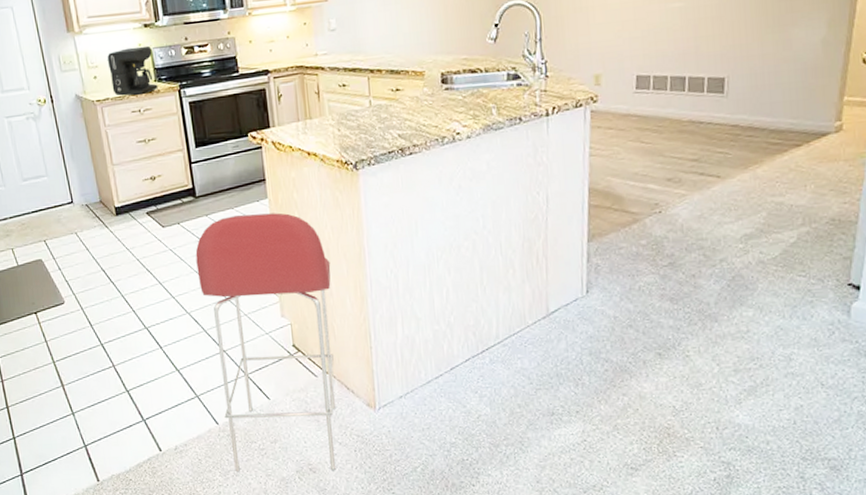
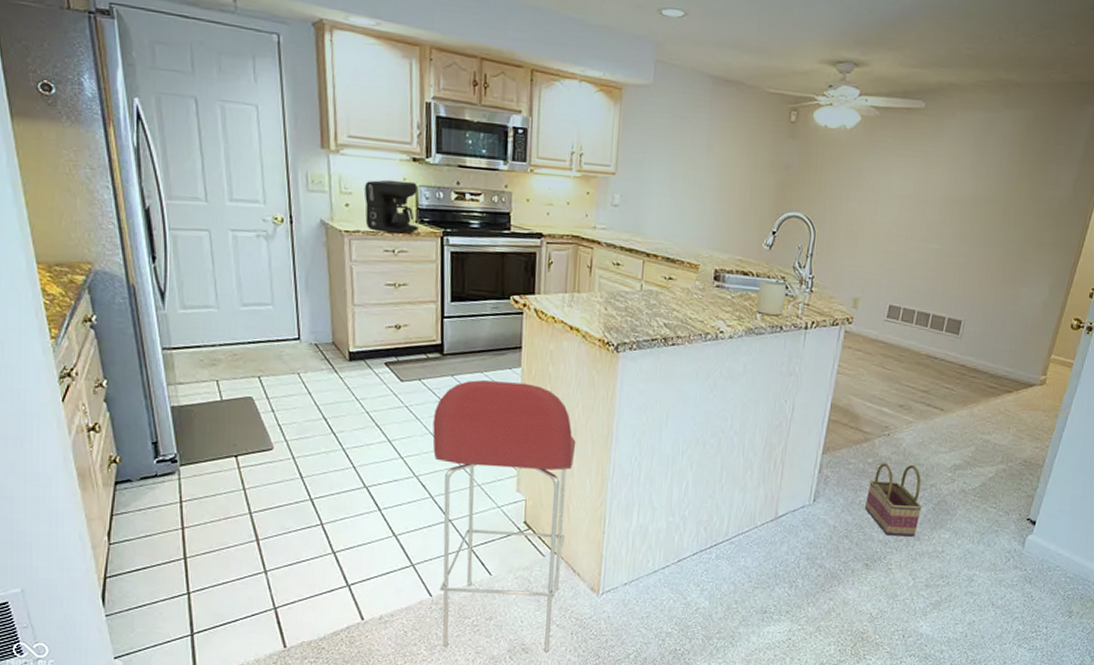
mug: none [489,72,521,109] -> present [756,280,787,316]
basket: none [645,240,715,320] -> present [864,463,923,537]

